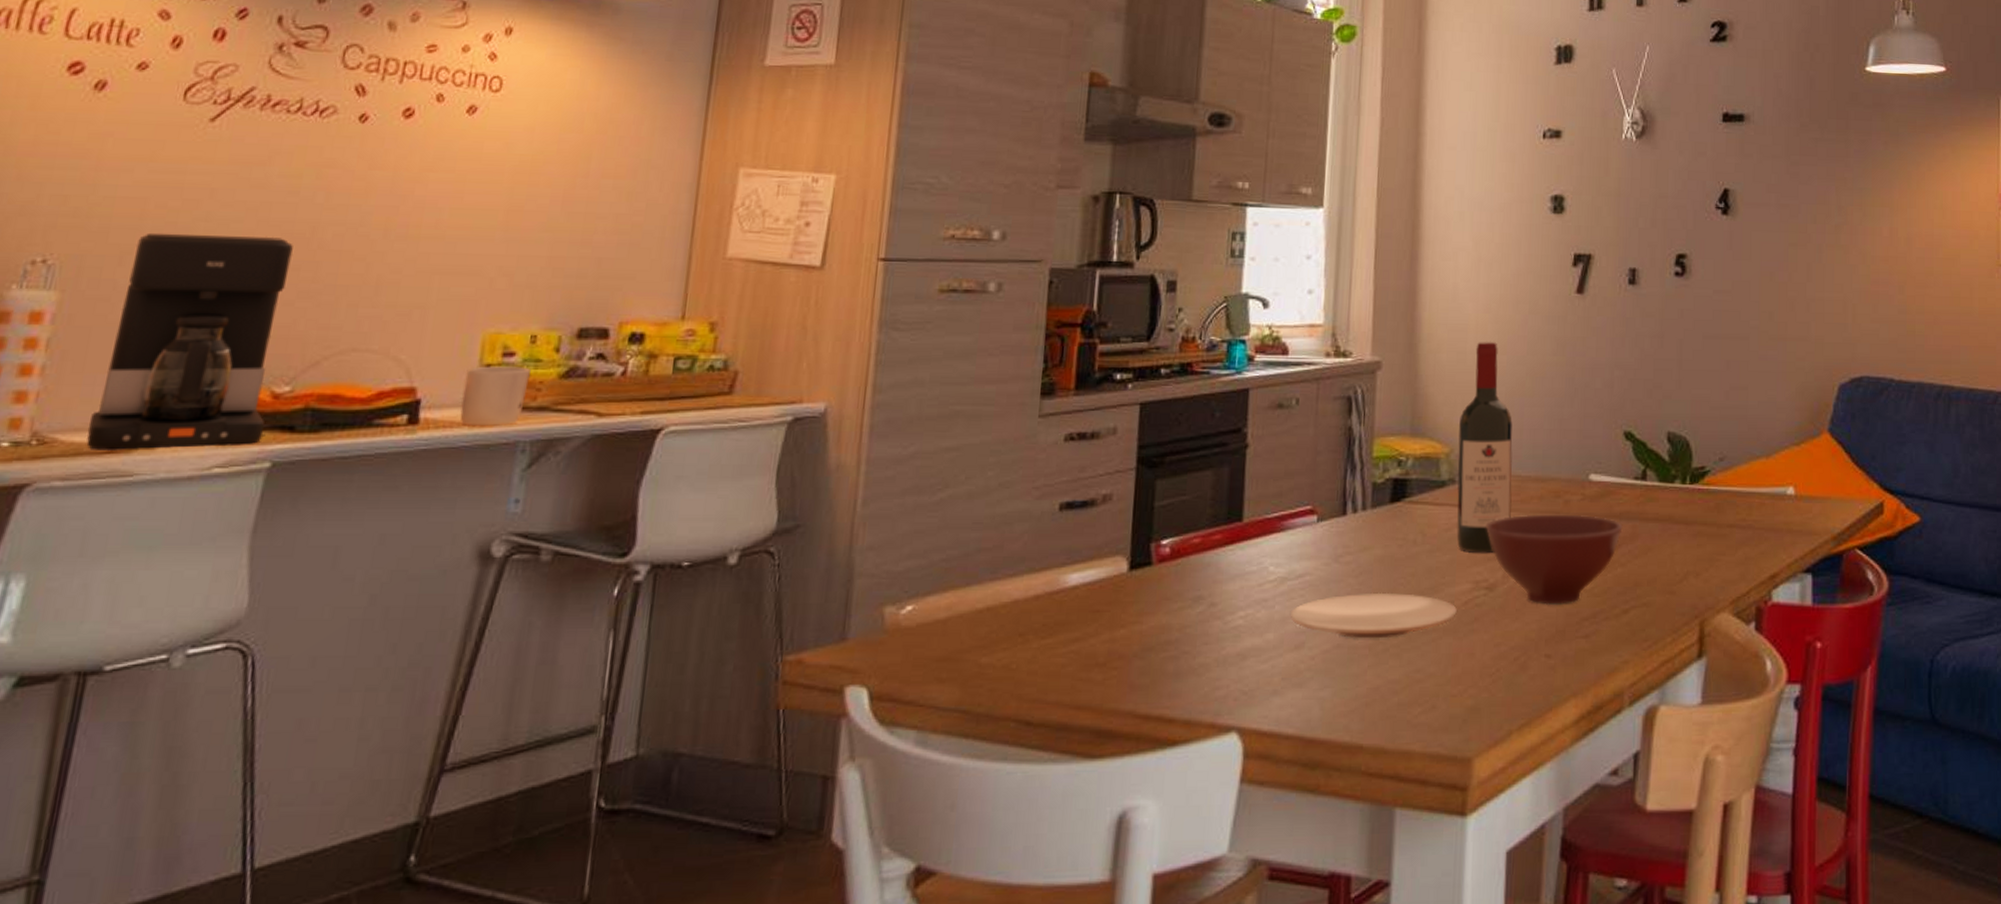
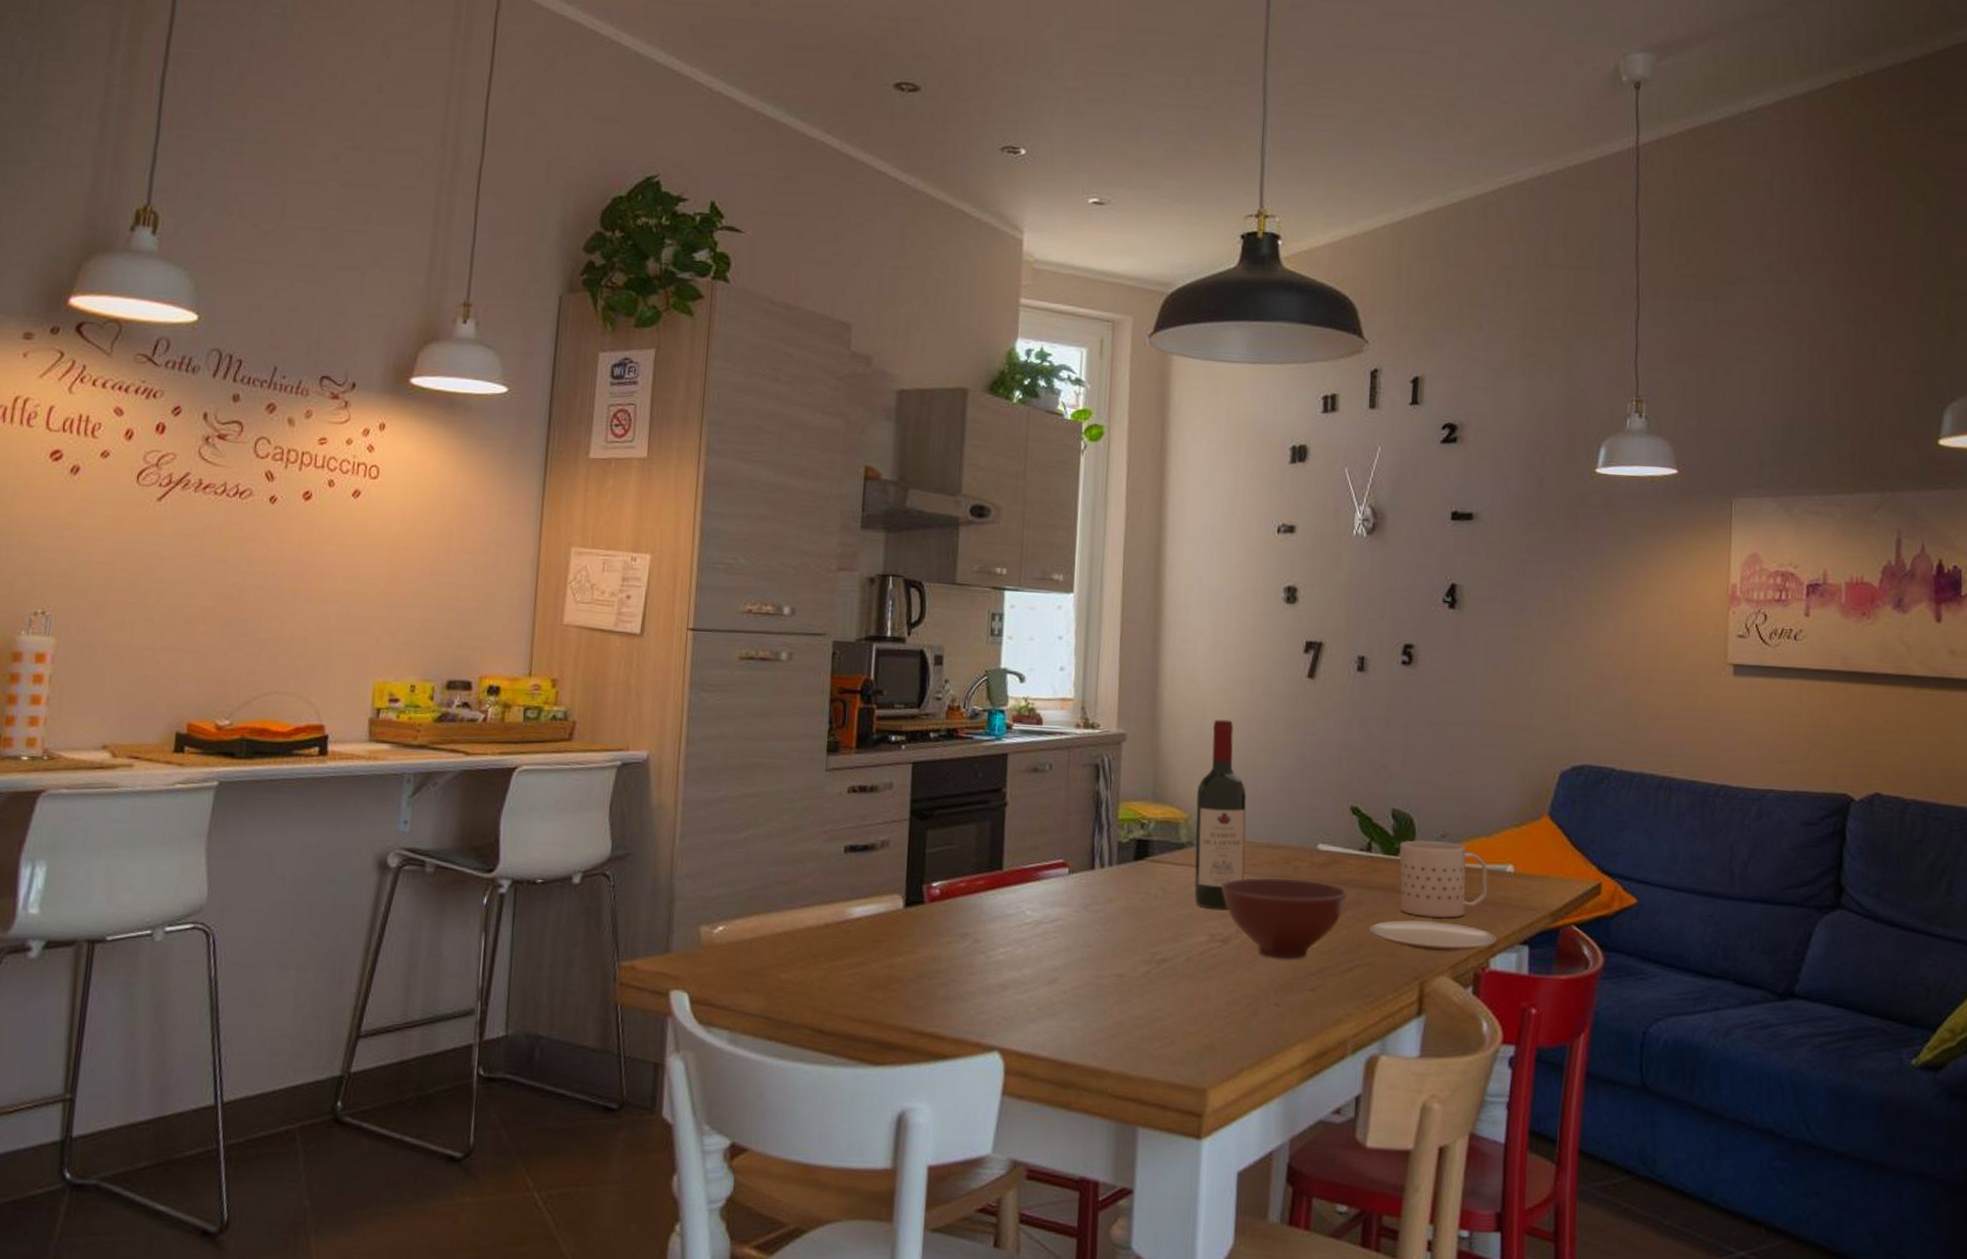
coffee maker: present [86,232,293,450] -> none [83,591,225,767]
mug: present [460,366,531,427] -> none [358,709,412,760]
plate: present [1289,592,1457,639] -> none [1044,938,1194,980]
plate: none [1646,553,1779,585] -> present [1370,920,1497,952]
mug: none [1675,464,1768,550] -> present [1398,839,1488,918]

